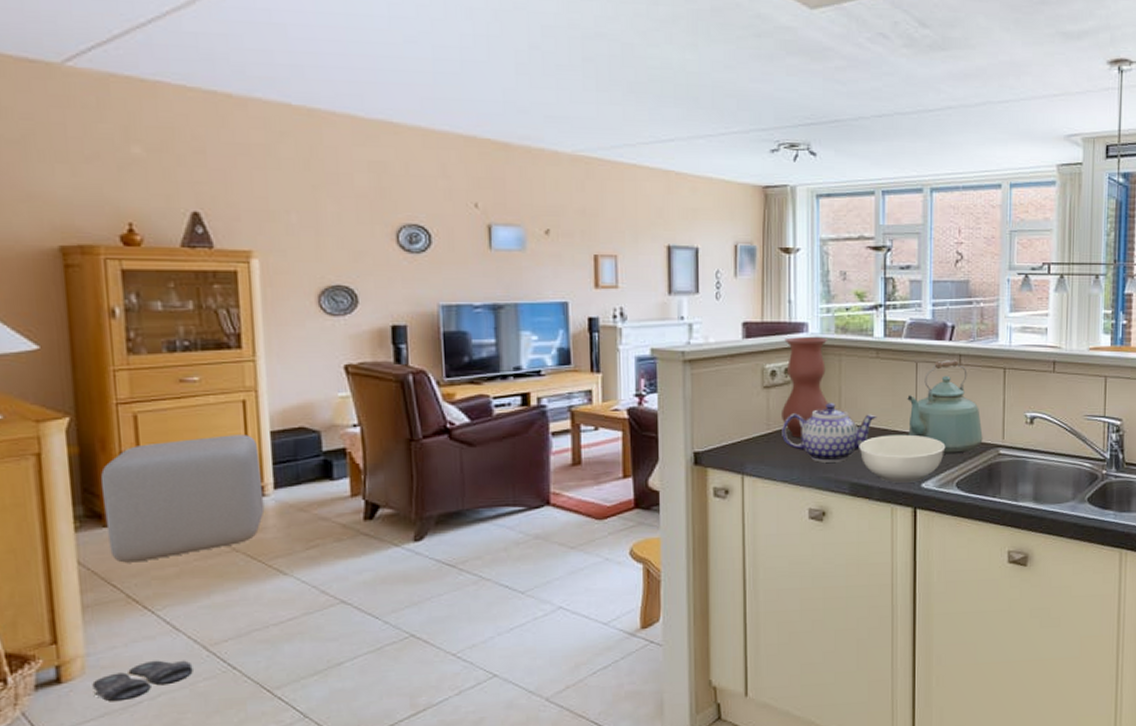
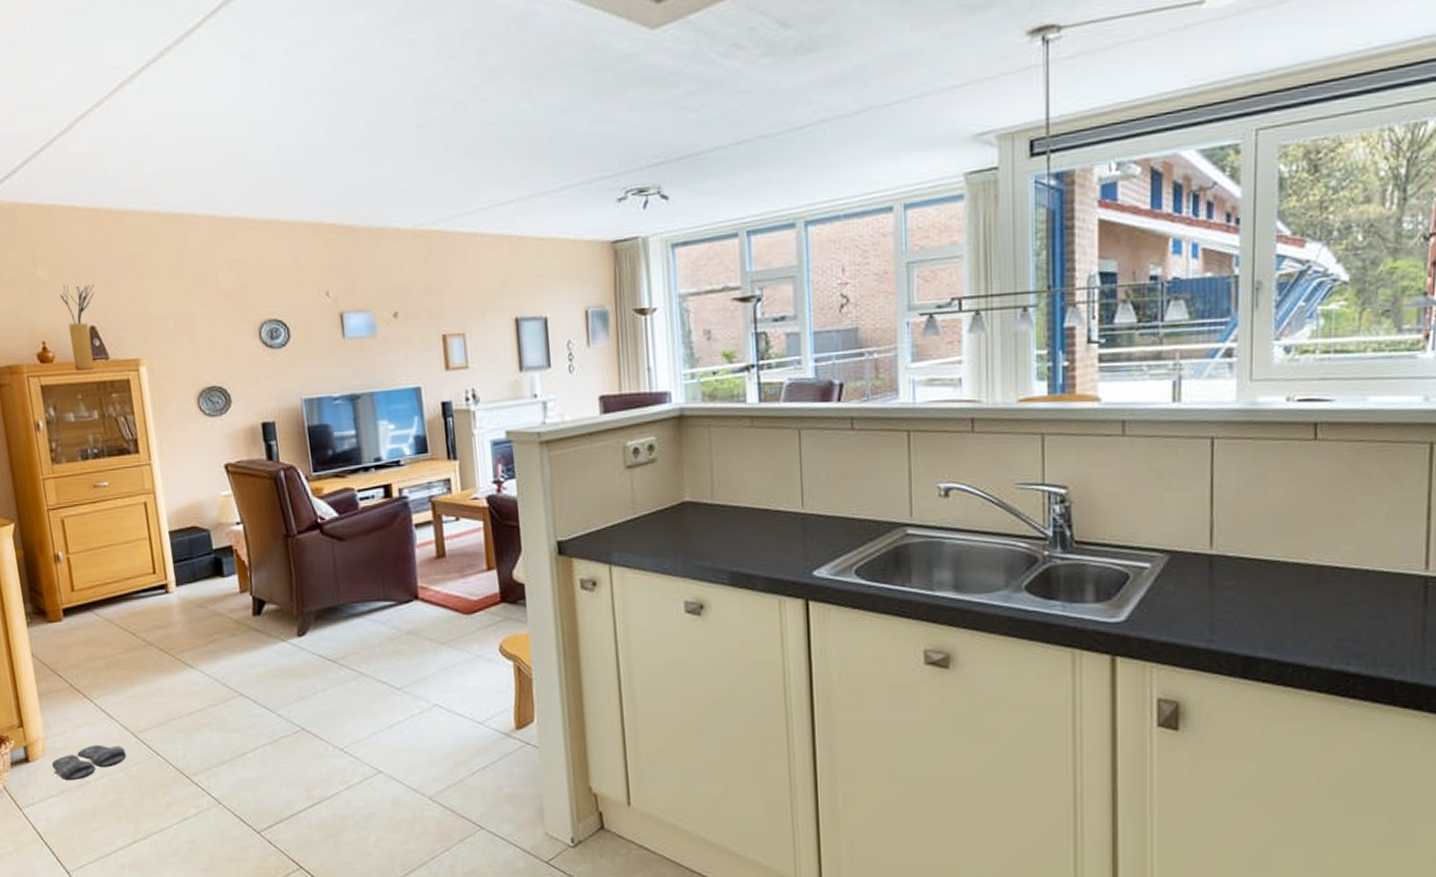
pouf: present [101,434,265,563] -> none [42,535,171,655]
vase: none [157,165,202,259] -> present [60,283,95,372]
vase: present [782,337,829,438] -> none [646,407,699,522]
teapot: present [782,402,877,463] -> none [649,480,756,549]
bowl: present [859,434,946,484] -> none [737,514,840,572]
kettle: present [907,359,983,454] -> none [790,423,885,536]

